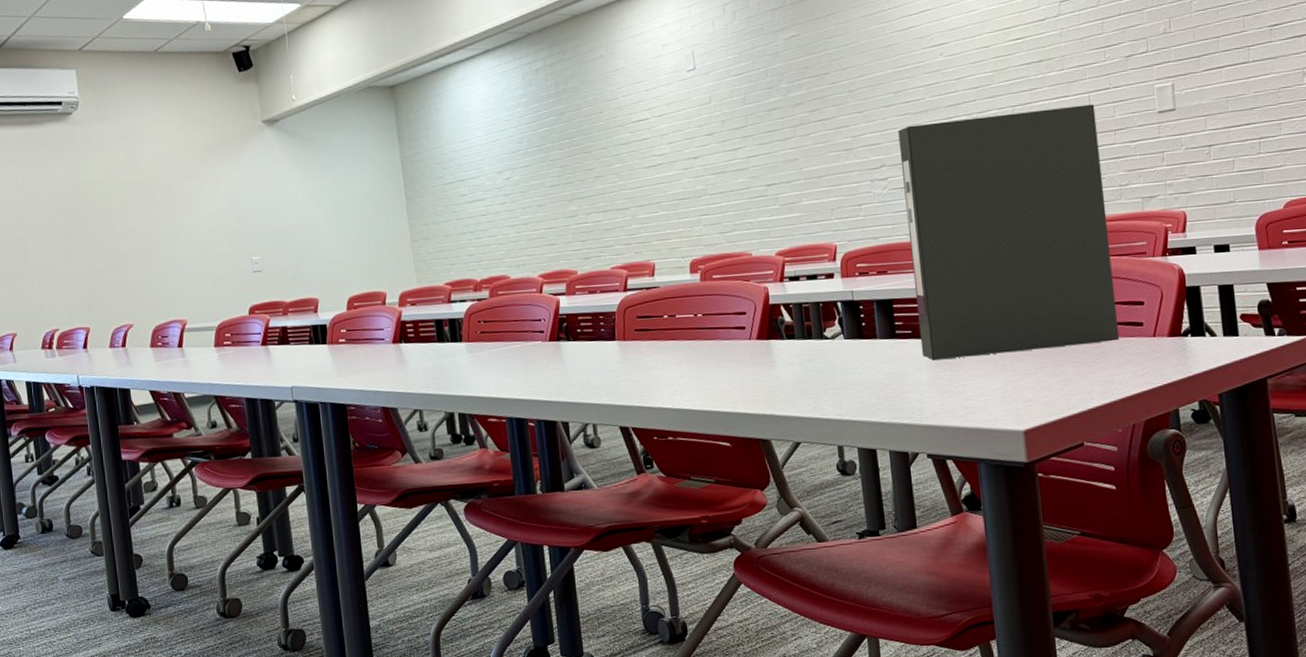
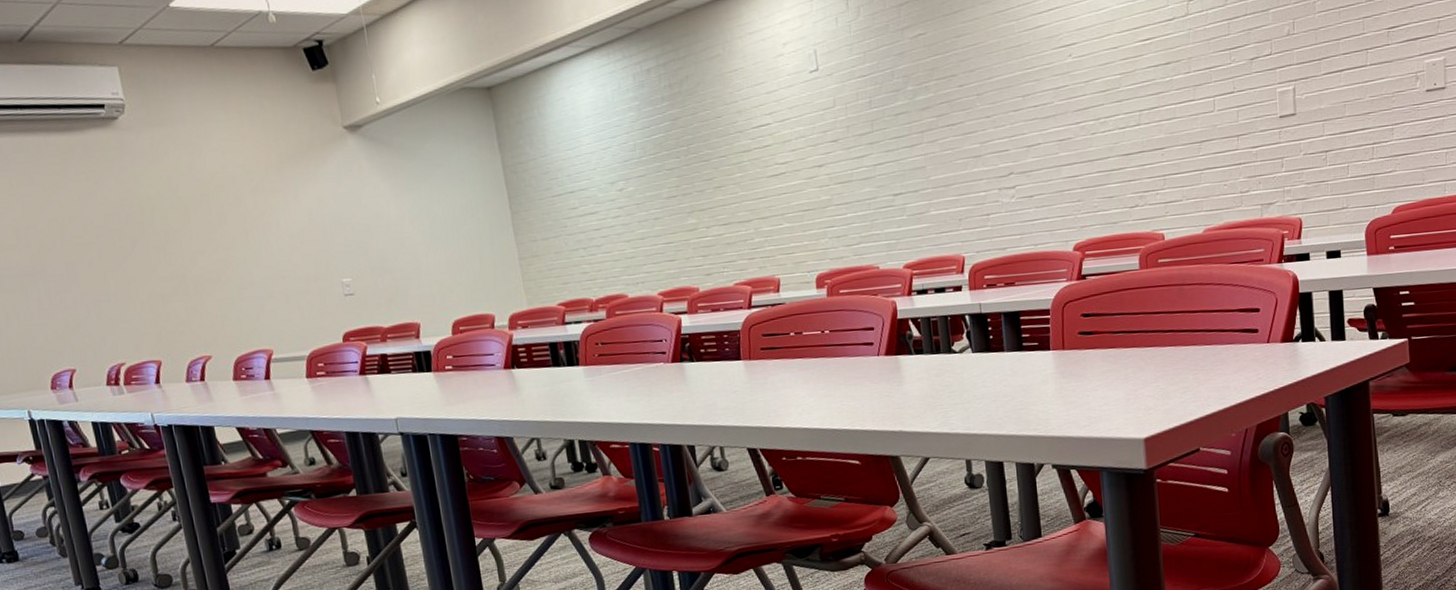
binder: present [898,104,1120,361] -> none [1026,108,1236,372]

